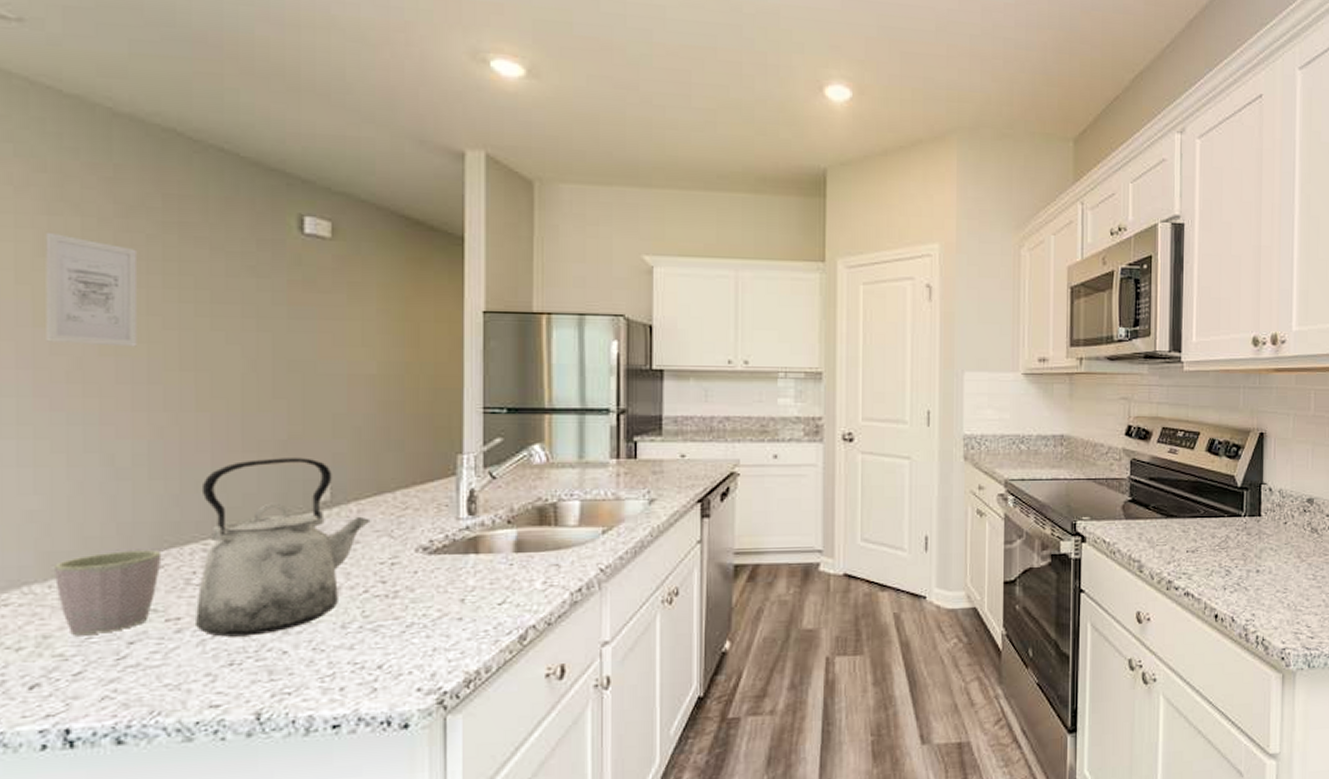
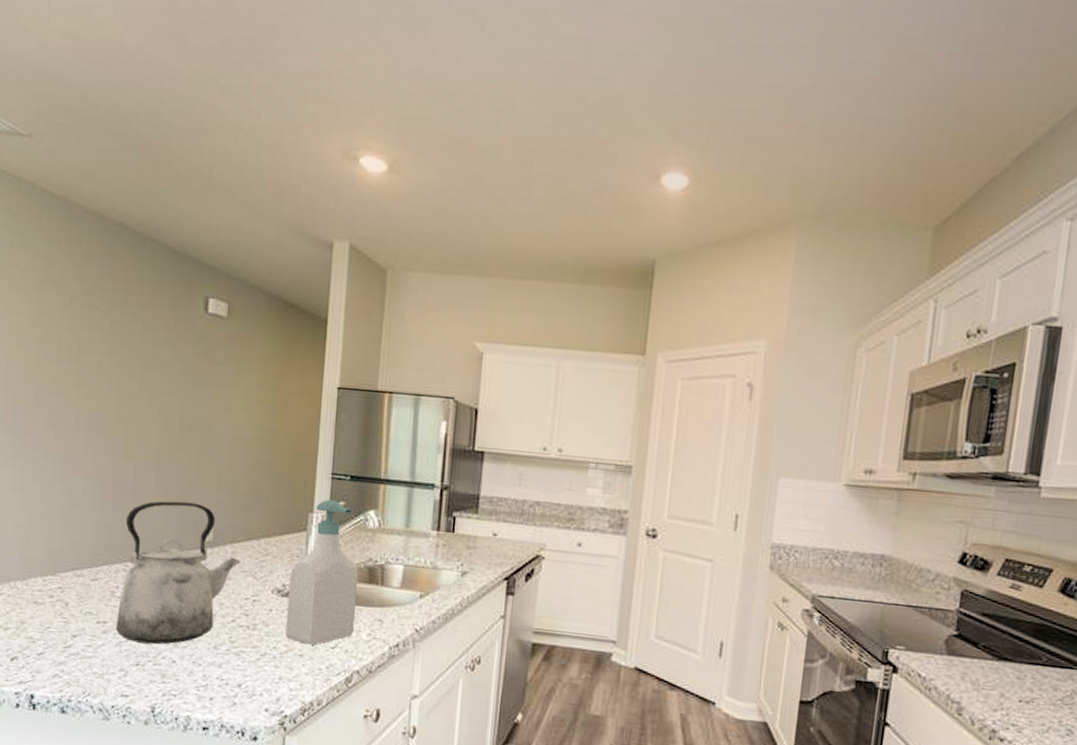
wall art: present [45,232,138,347] -> none [34,306,95,402]
mug: present [55,550,162,635] -> none [30,563,97,626]
soap bottle: none [438,438,526,605] -> present [285,499,359,645]

